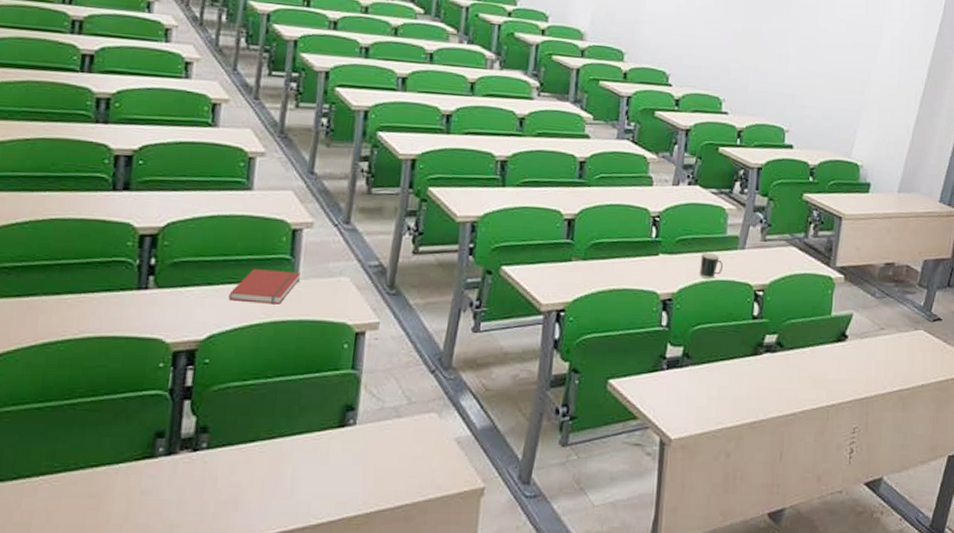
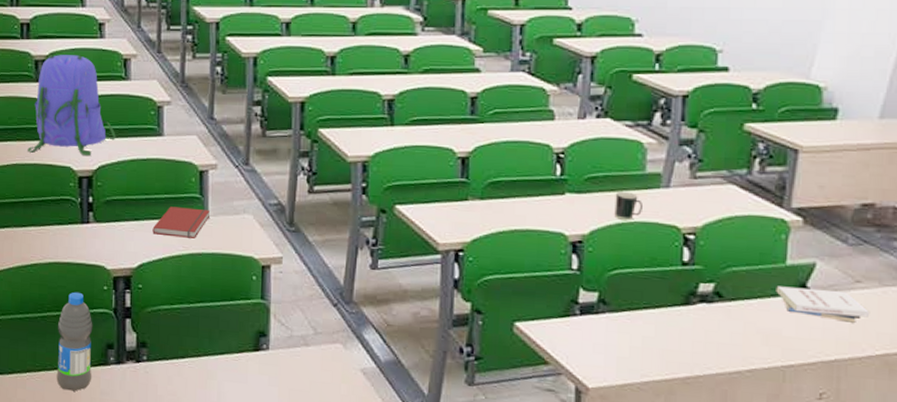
backpack: none [73,91,195,211] -> present [27,53,117,156]
water bottle: none [81,371,140,494] -> present [56,291,93,392]
books: none [823,335,890,364] -> present [776,286,870,323]

